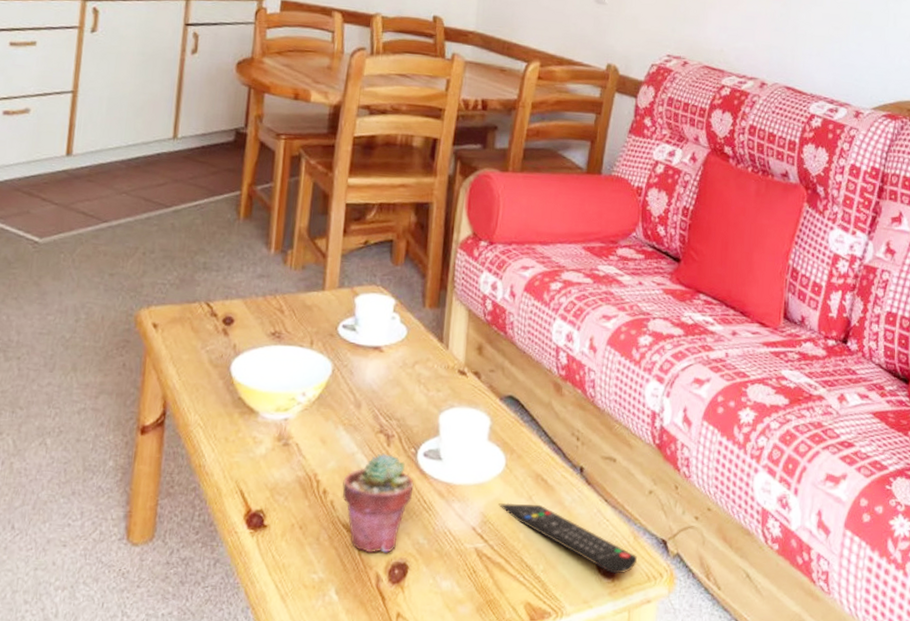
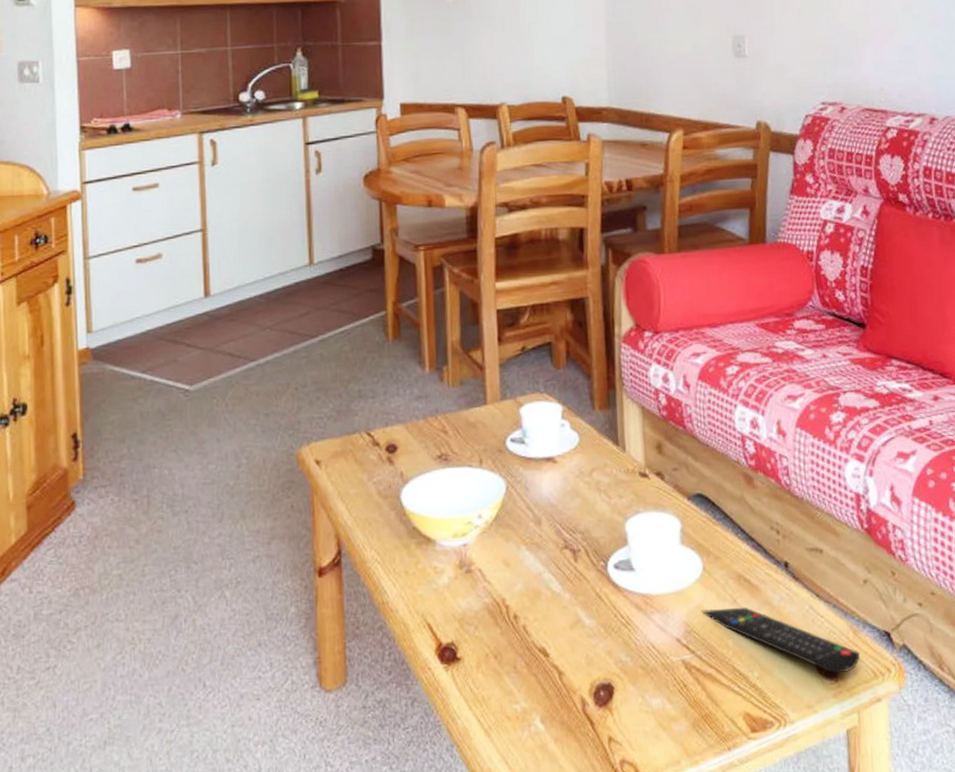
potted succulent: present [342,453,414,553] -> none [533,570,608,677]

